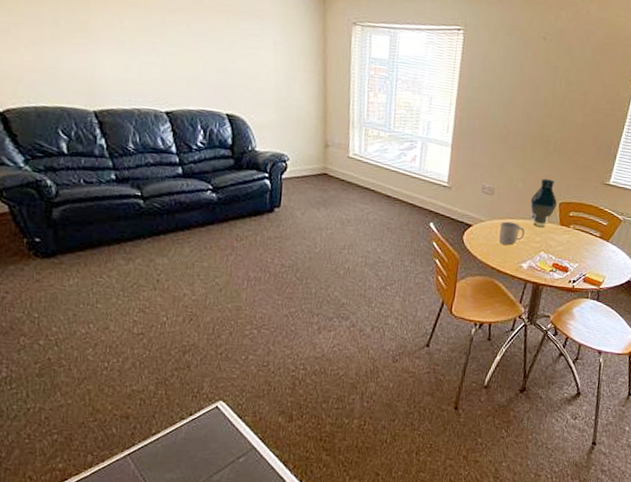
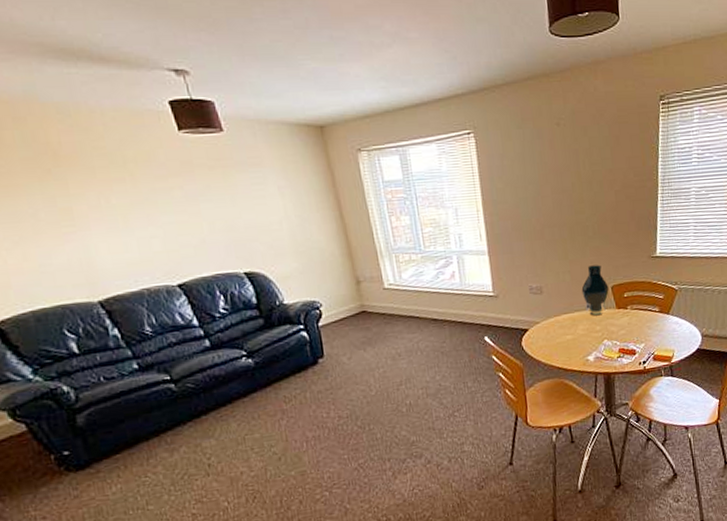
mug: present [499,221,525,246] -> none [557,316,584,343]

